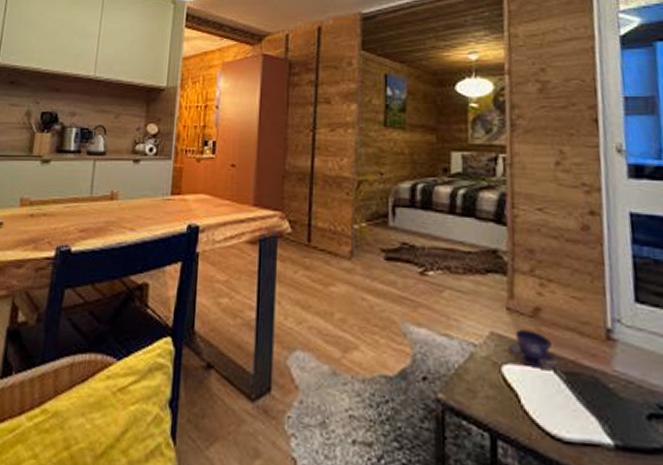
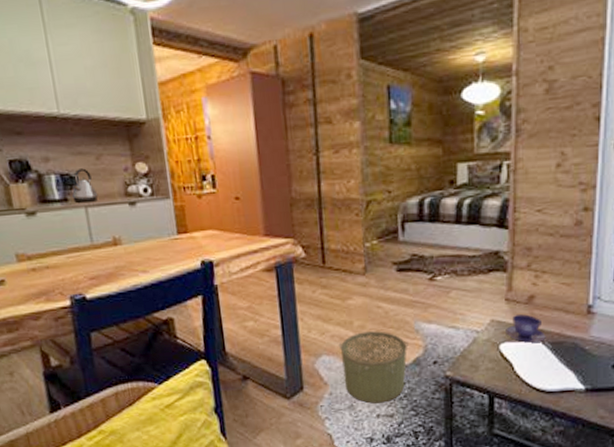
basket: none [315,327,394,425] -> present [338,331,408,404]

